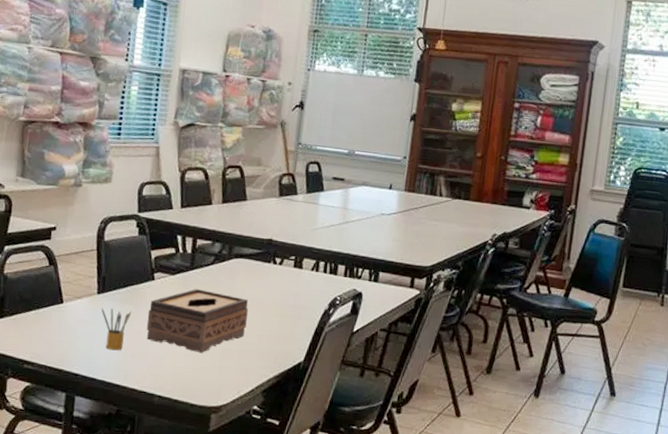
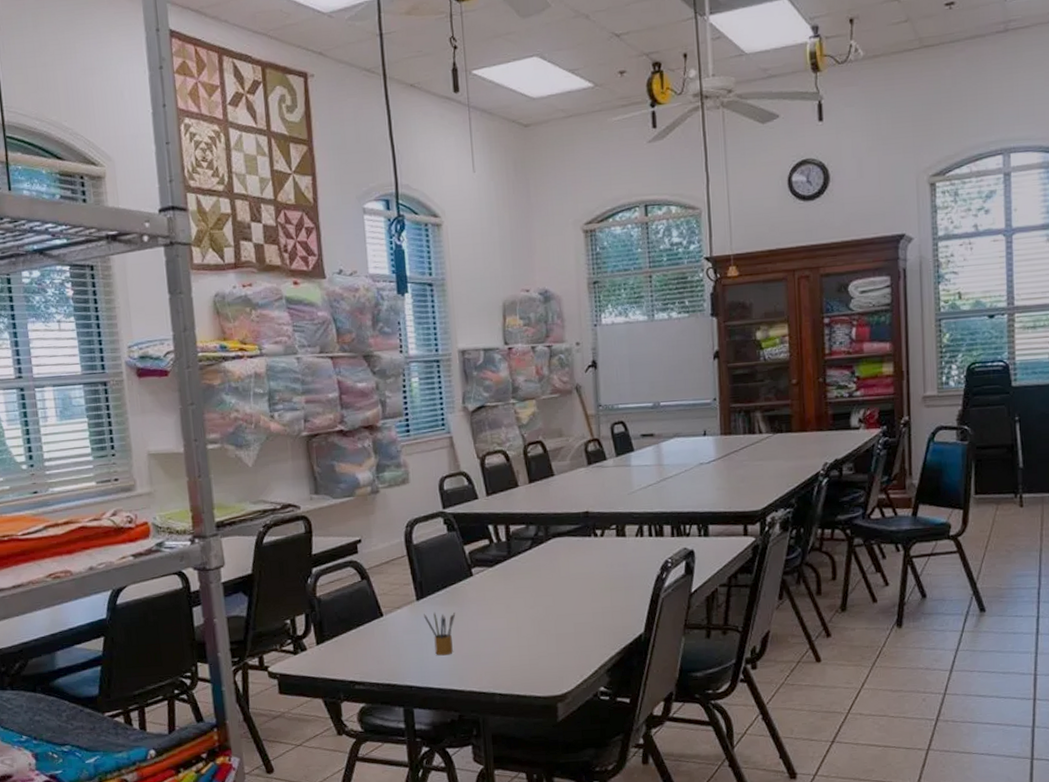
tissue box: present [146,289,248,353] -> none [472,577,577,643]

